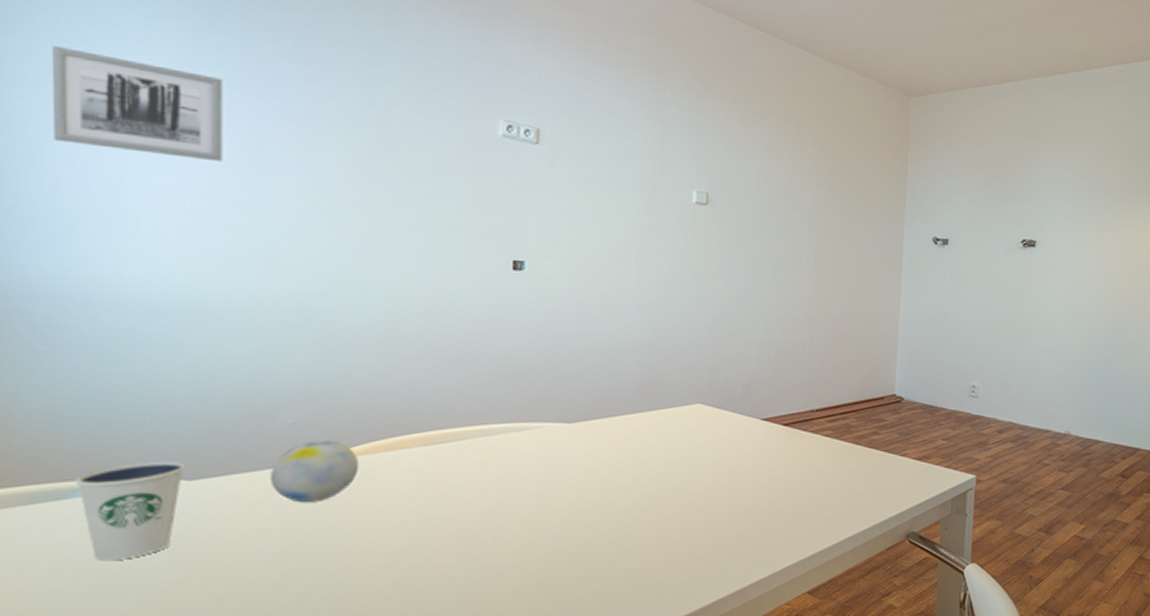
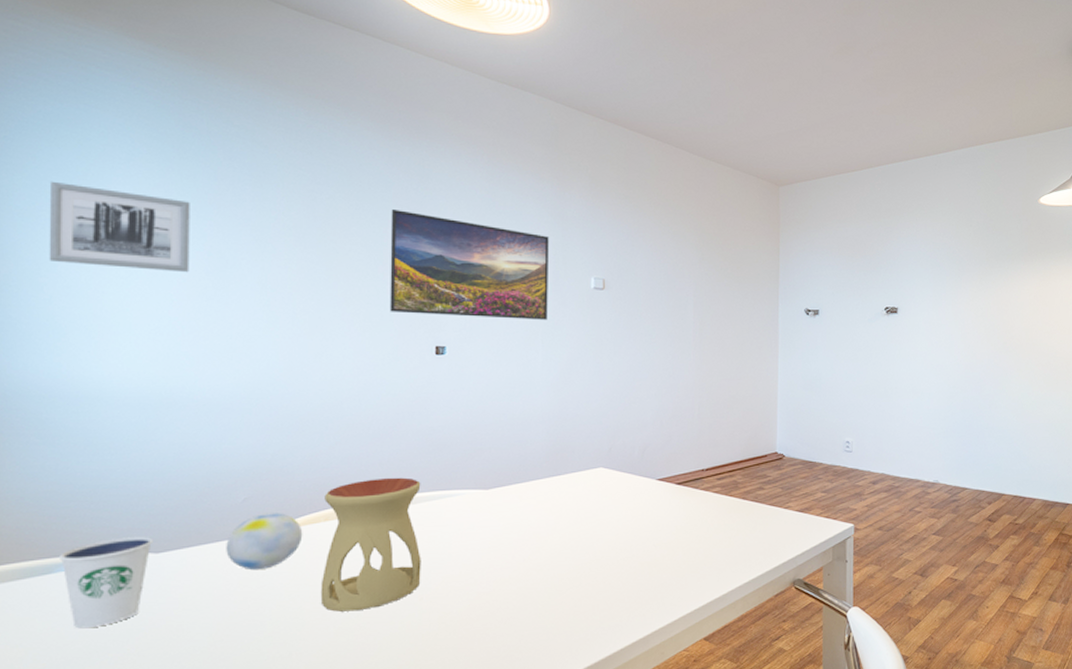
oil burner: none [379,405,495,551] -> present [320,477,421,612]
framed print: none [460,99,645,236] -> present [389,208,549,320]

